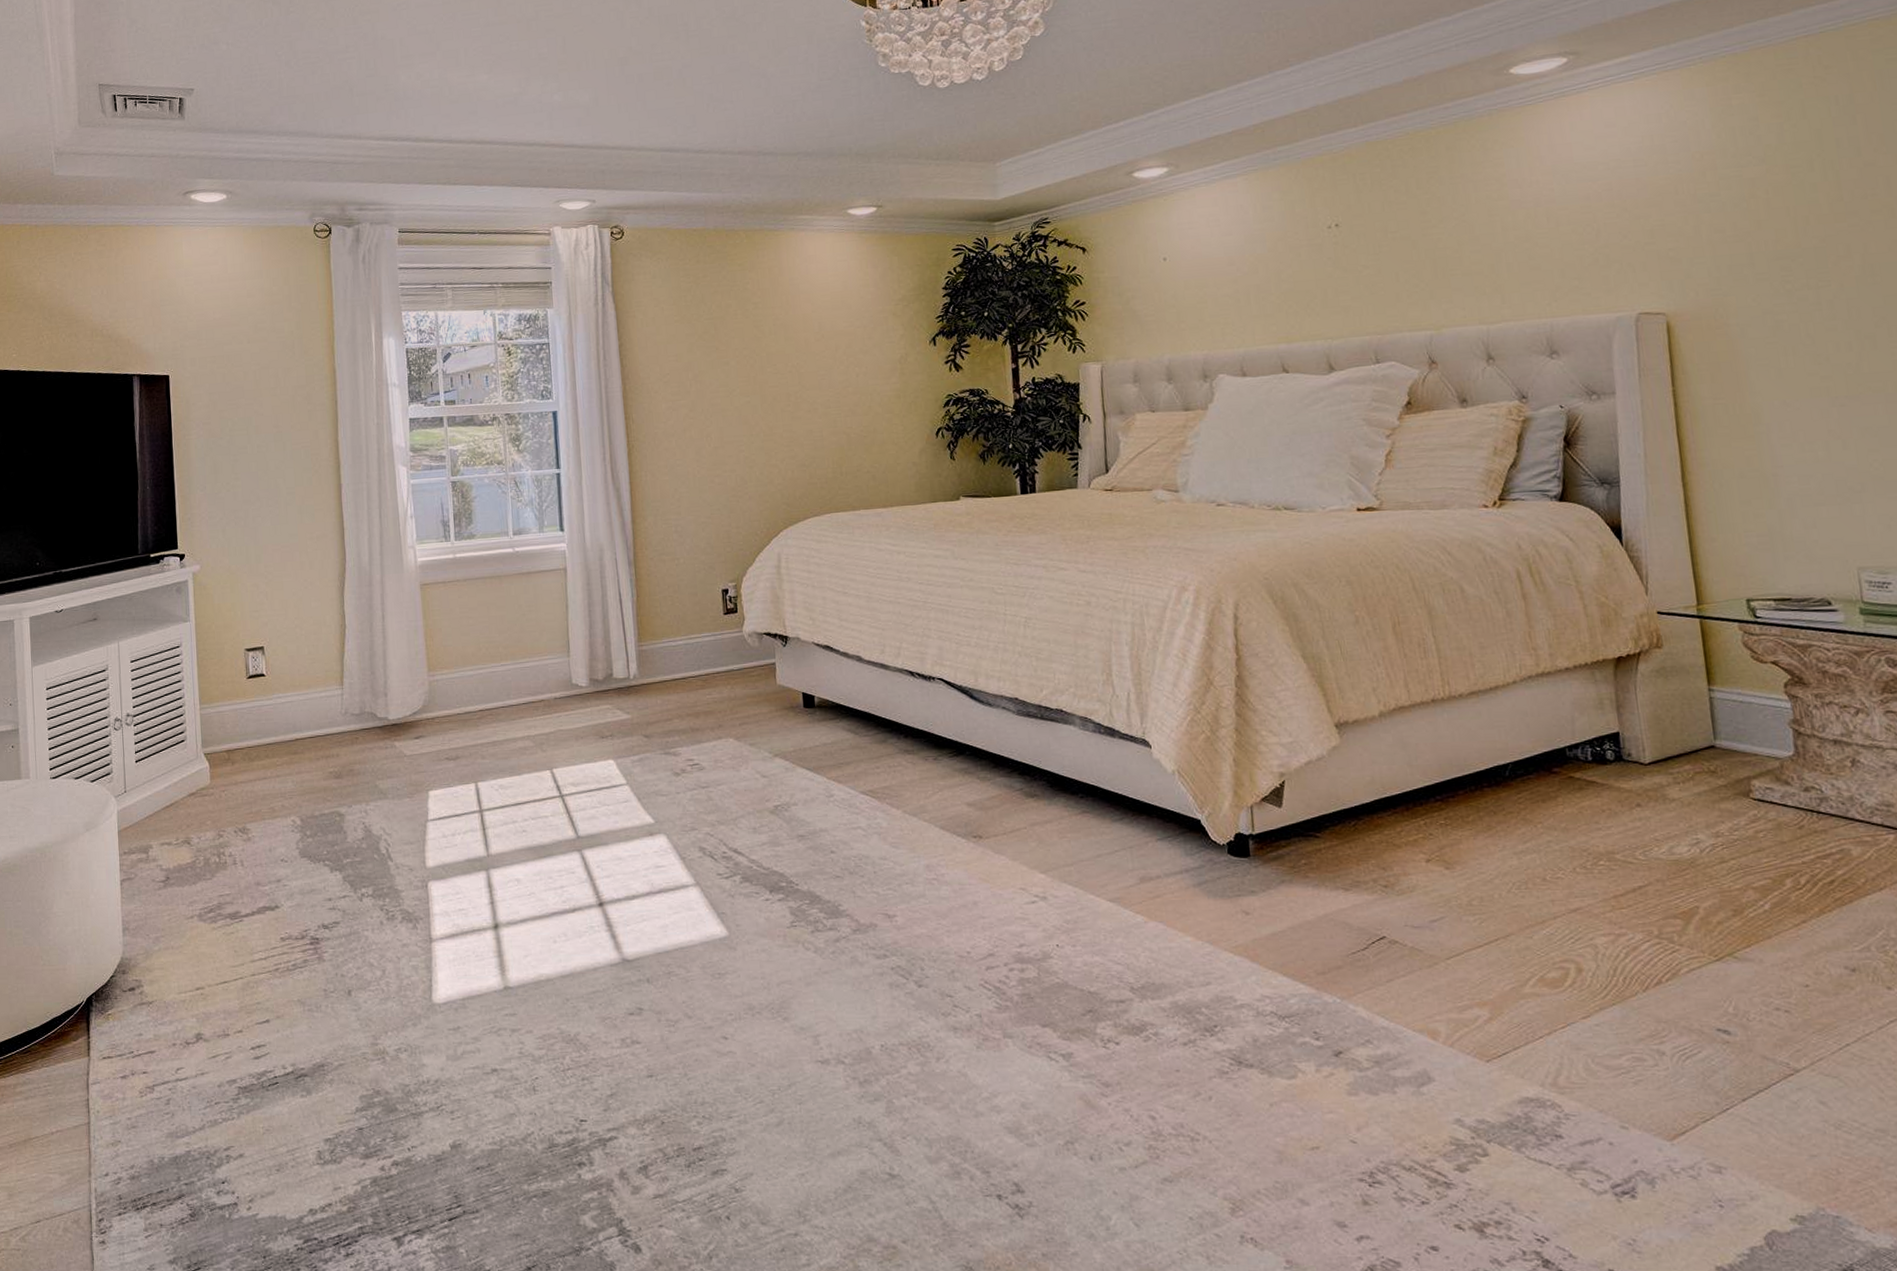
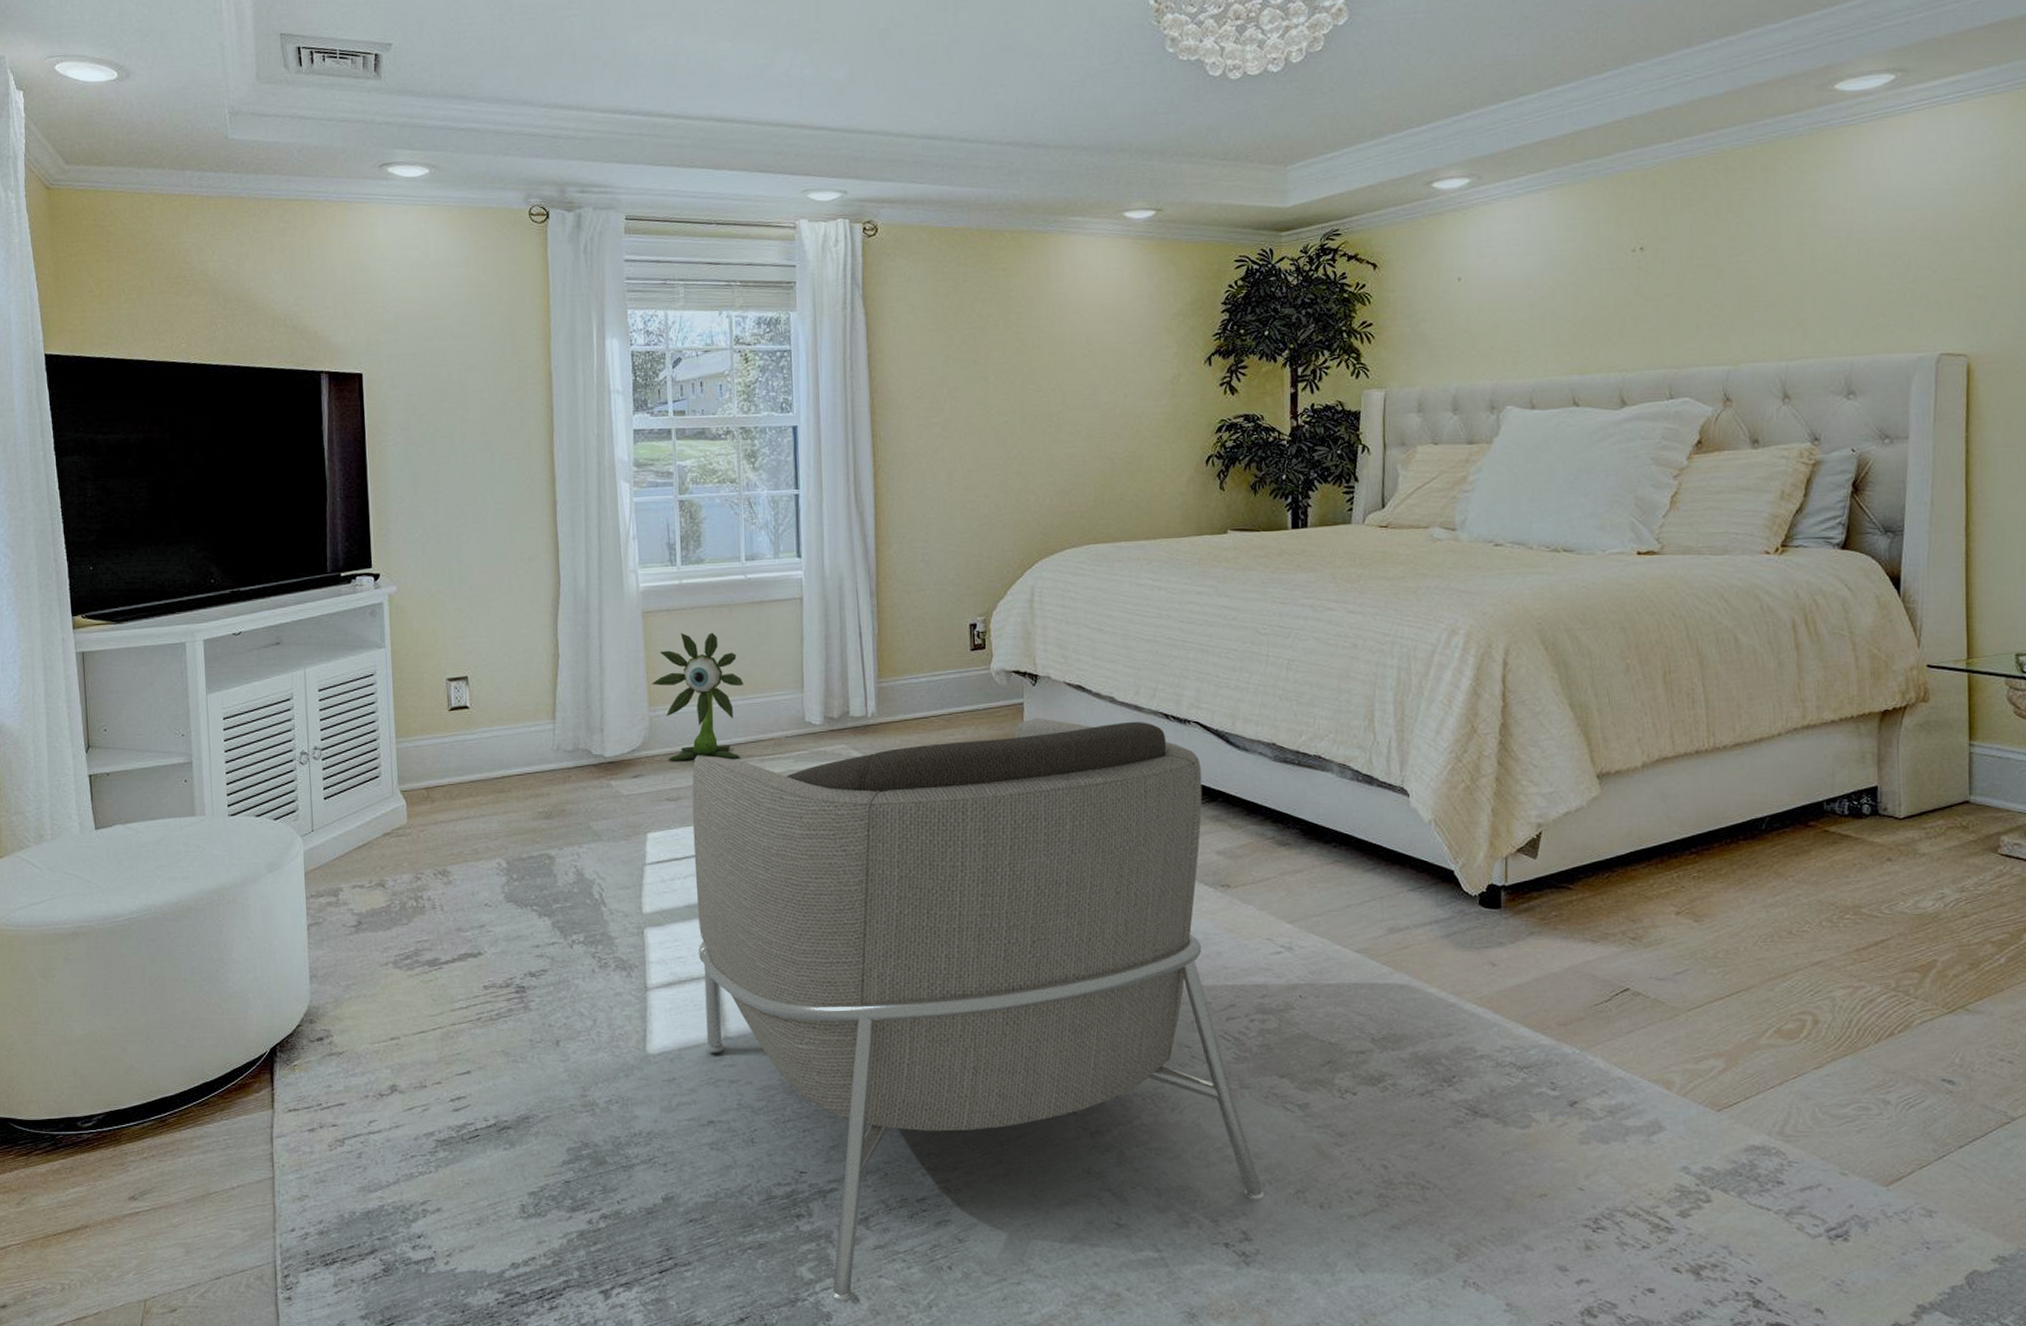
decorative plant: none [429,602,515,722] -> present [651,632,744,761]
armchair: none [469,677,1035,1252] -> present [692,717,1265,1302]

